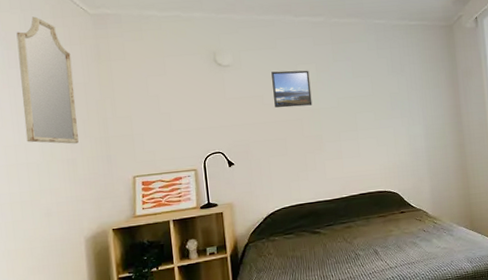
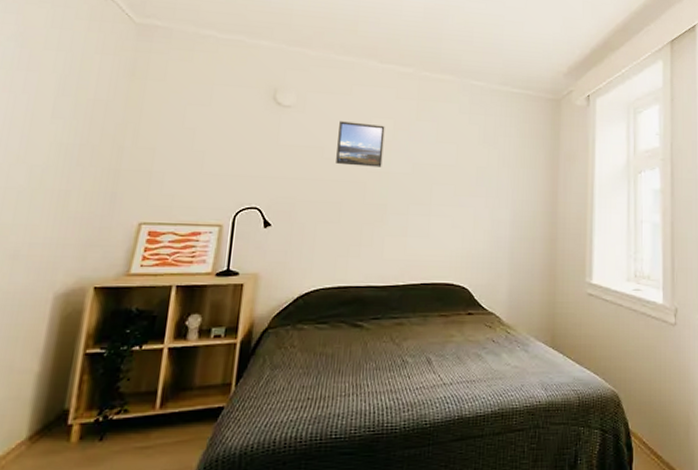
home mirror: present [16,16,79,144] -> none [13,15,99,172]

